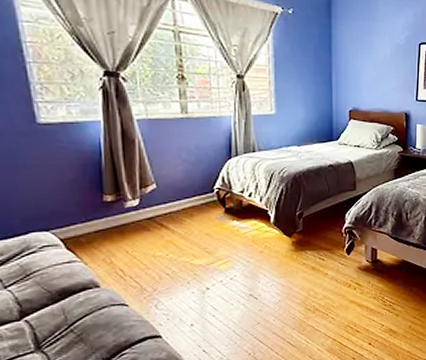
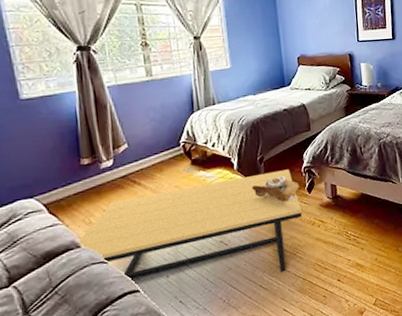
coffee table: none [96,228,338,332] -> present [77,169,302,281]
soup bowl: none [287,235,338,261] -> present [251,176,299,202]

